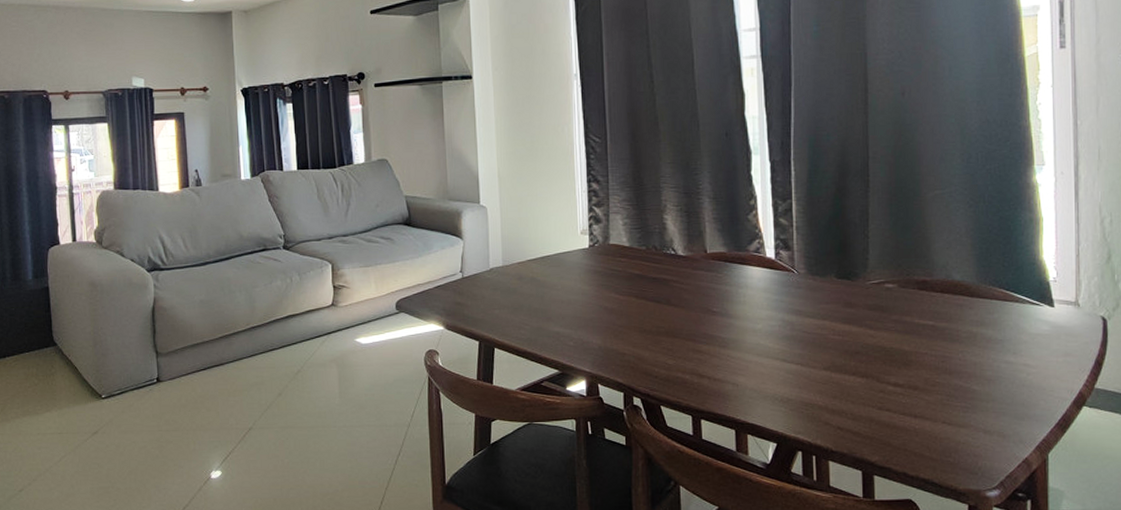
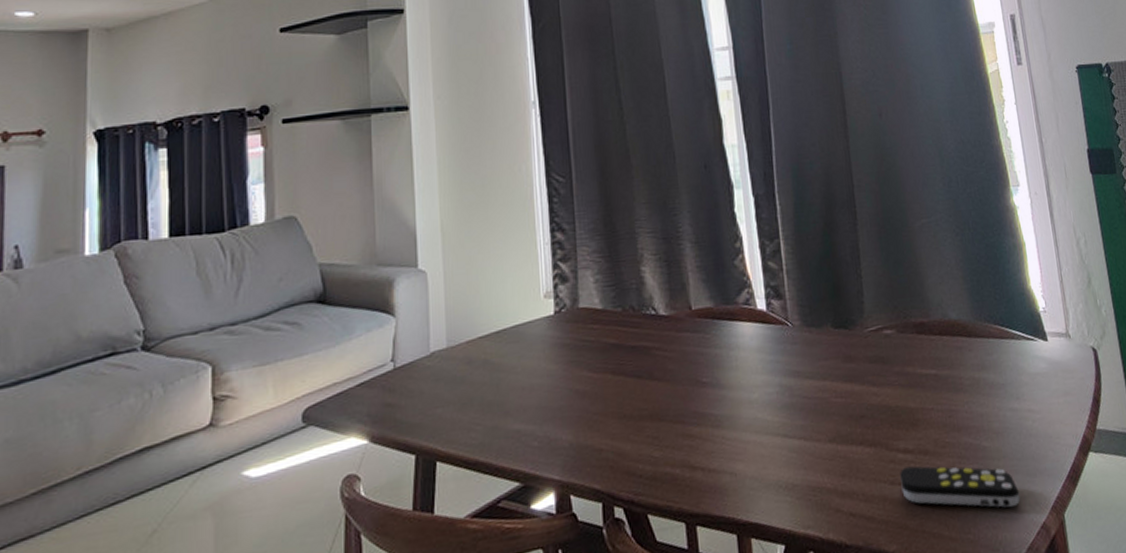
remote control: none [888,397,1005,442] -> present [900,466,1021,508]

